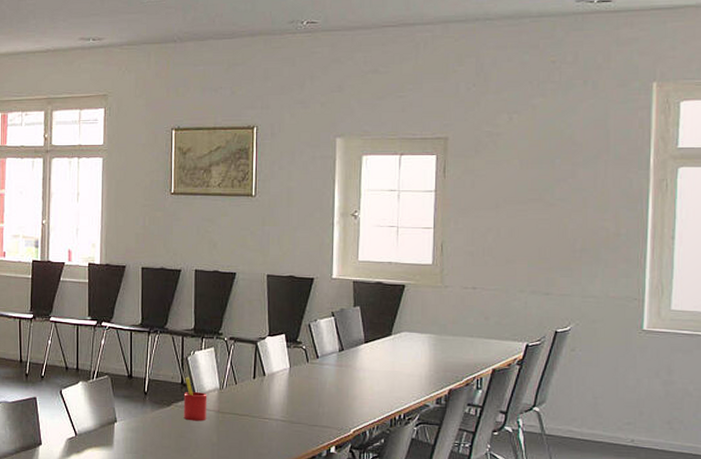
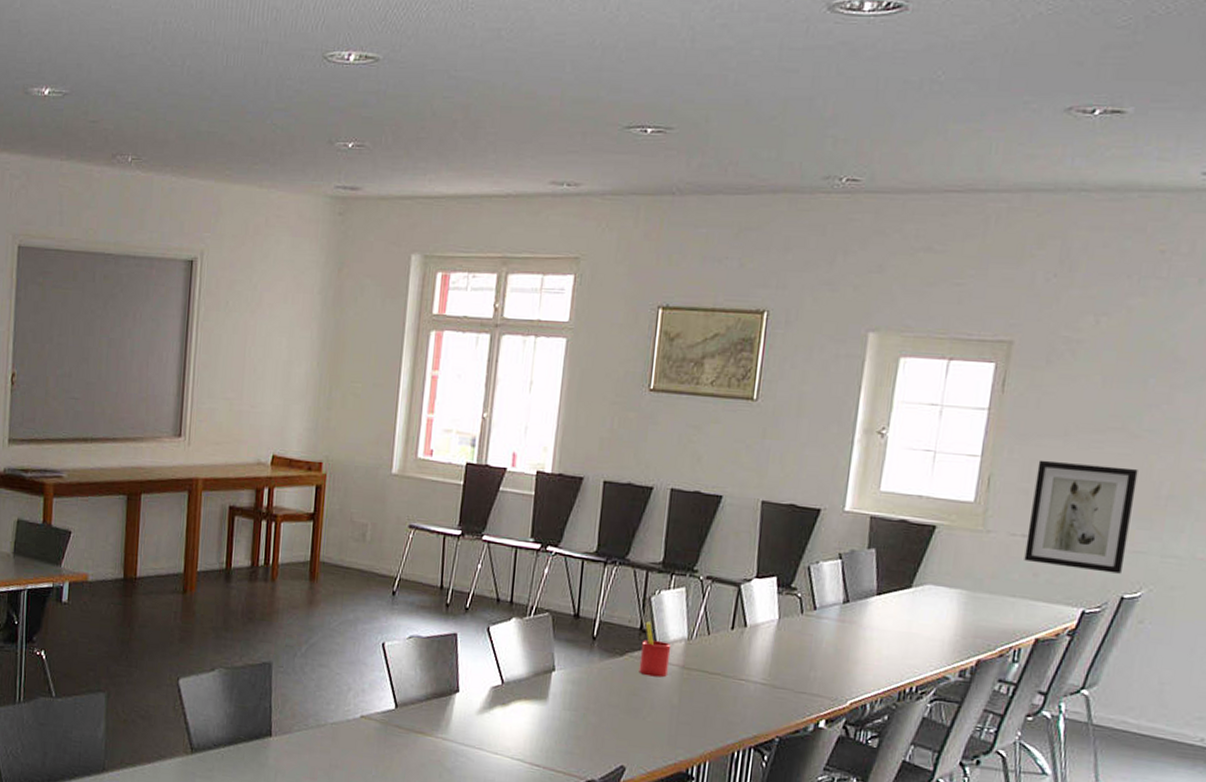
wall art: none [476,228,556,313] -> present [1024,460,1138,574]

